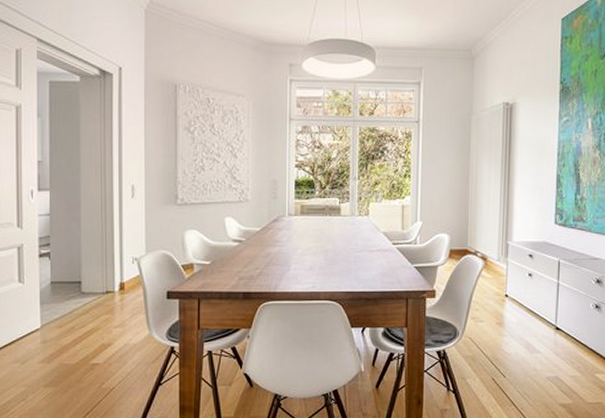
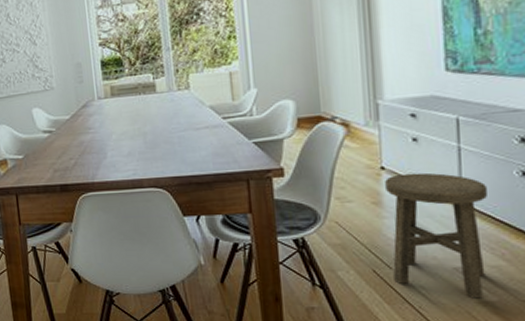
stool: none [506,301,574,402] -> present [385,172,489,299]

